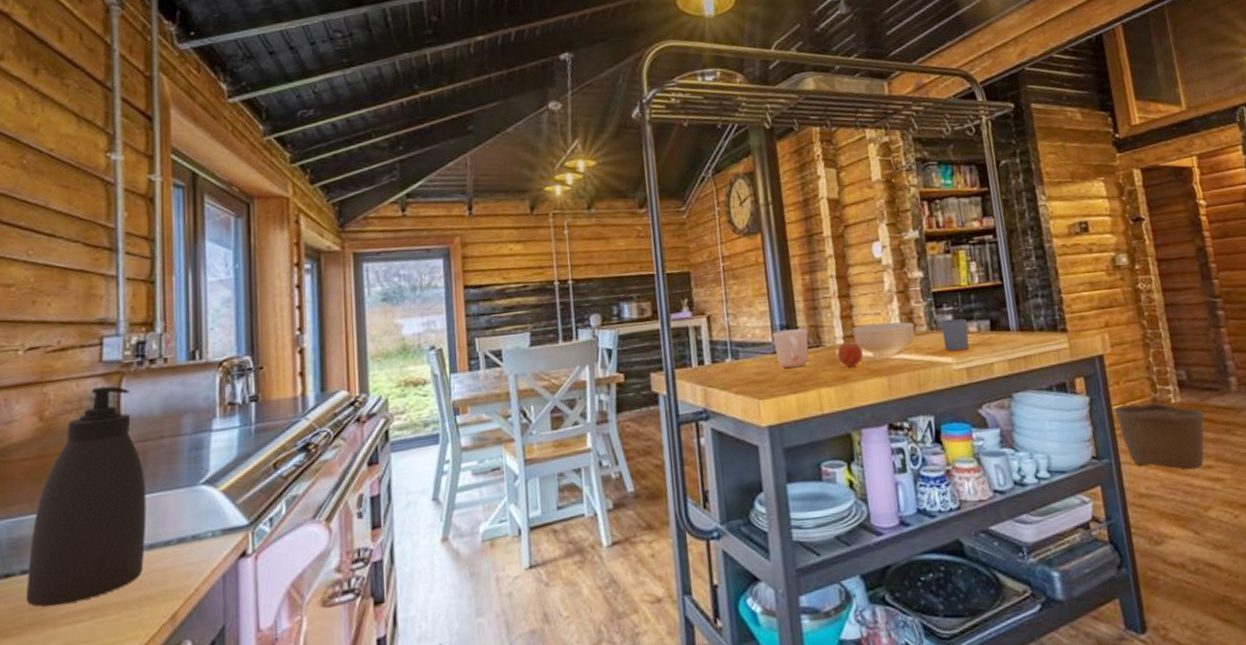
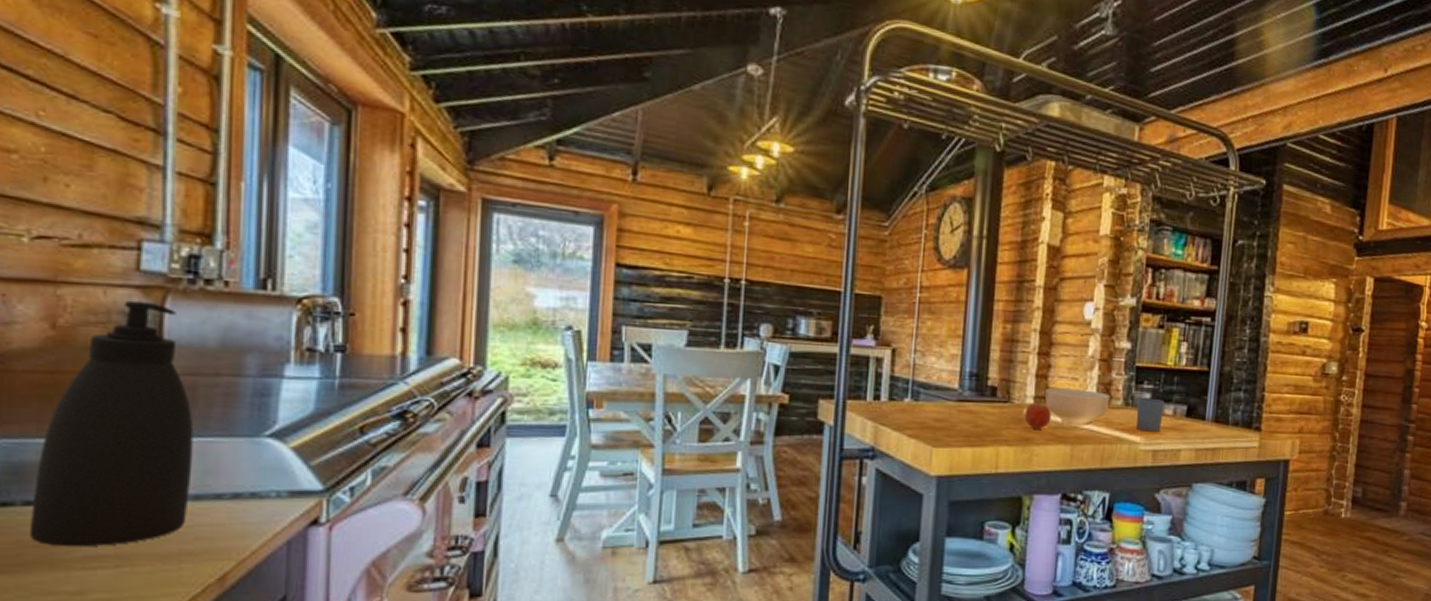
mug: present [772,328,809,369] -> none [959,378,999,421]
basket: present [1114,402,1204,470] -> none [1286,512,1368,583]

